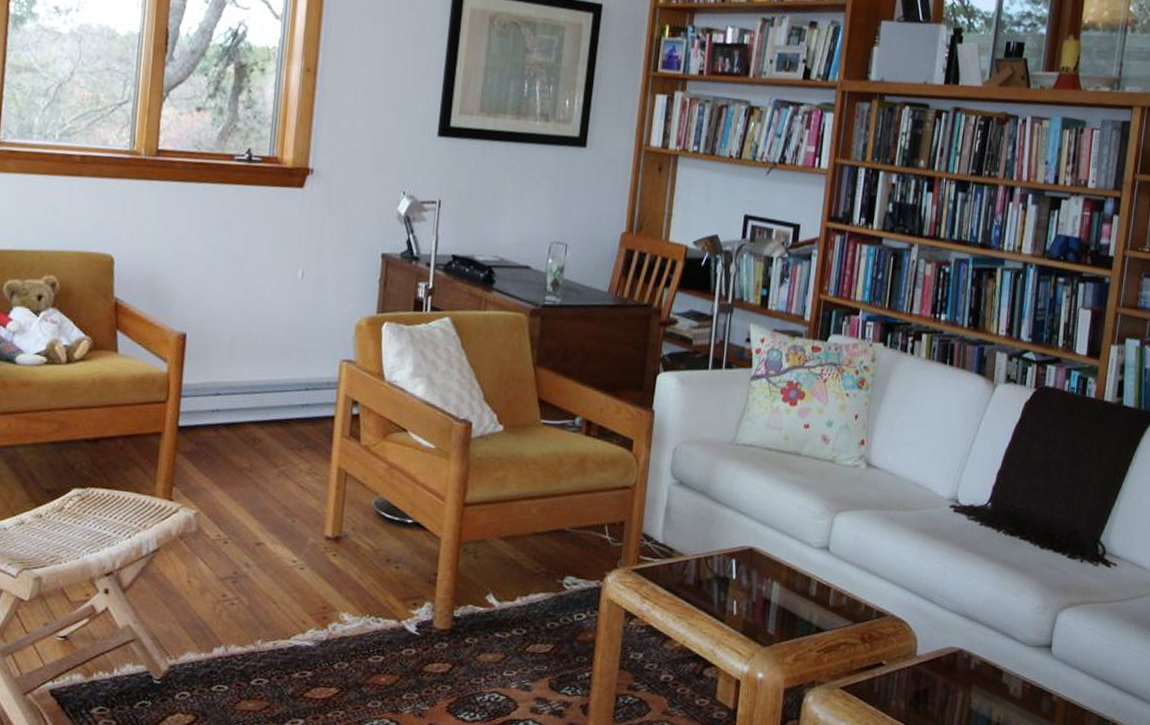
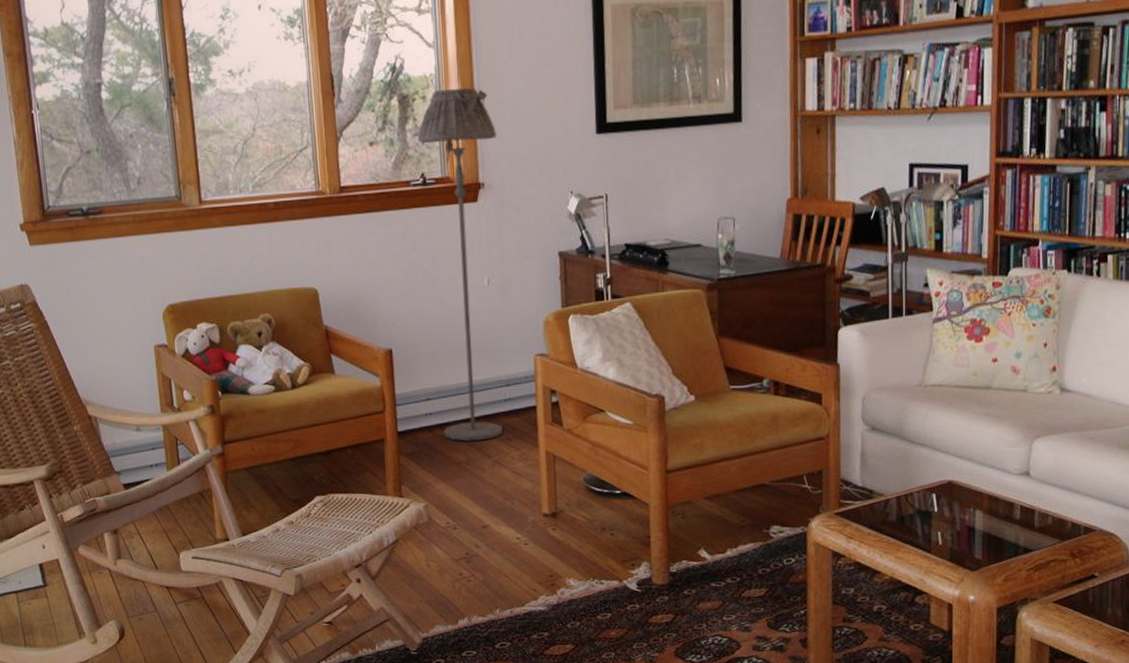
floor lamp: none [229,64,335,447] -> present [417,87,503,441]

